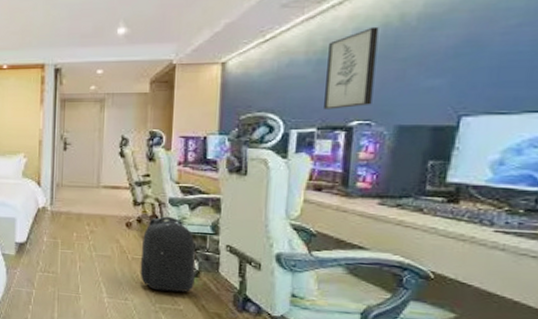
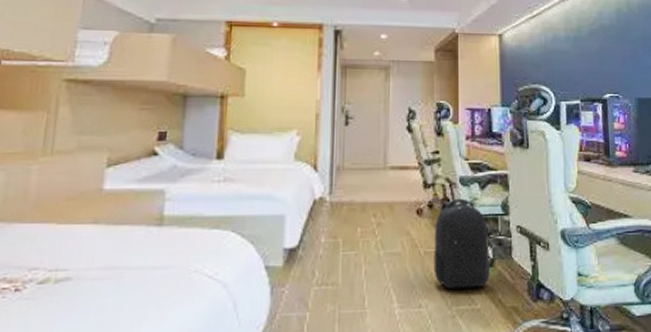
wall art: present [324,26,379,110] -> none [581,11,617,83]

